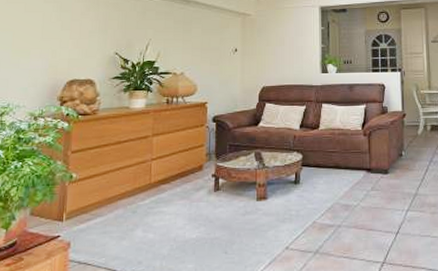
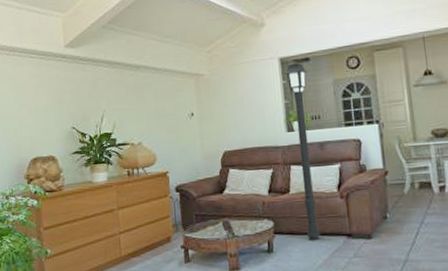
floor lamp: none [323,12,344,173] -> present [284,63,320,240]

